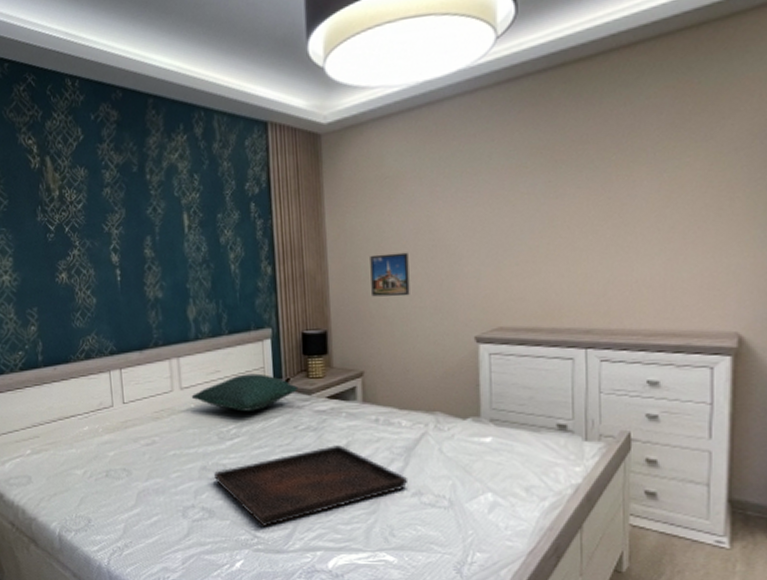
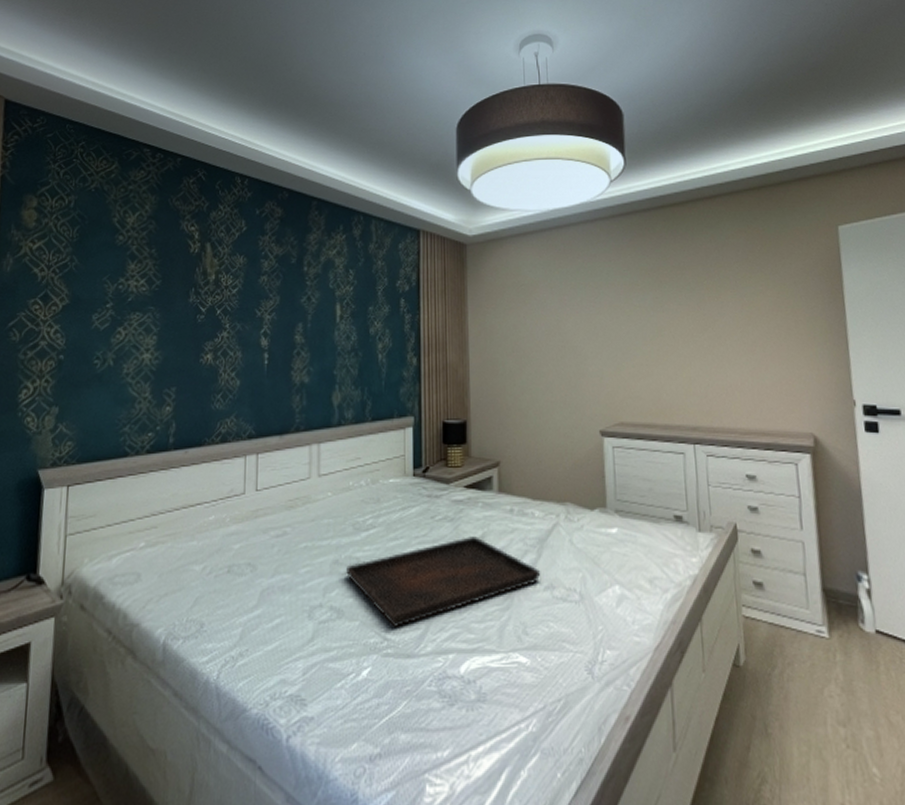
pillow: present [191,373,299,412] -> none [329,461,437,501]
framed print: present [370,252,410,297] -> none [507,351,542,391]

